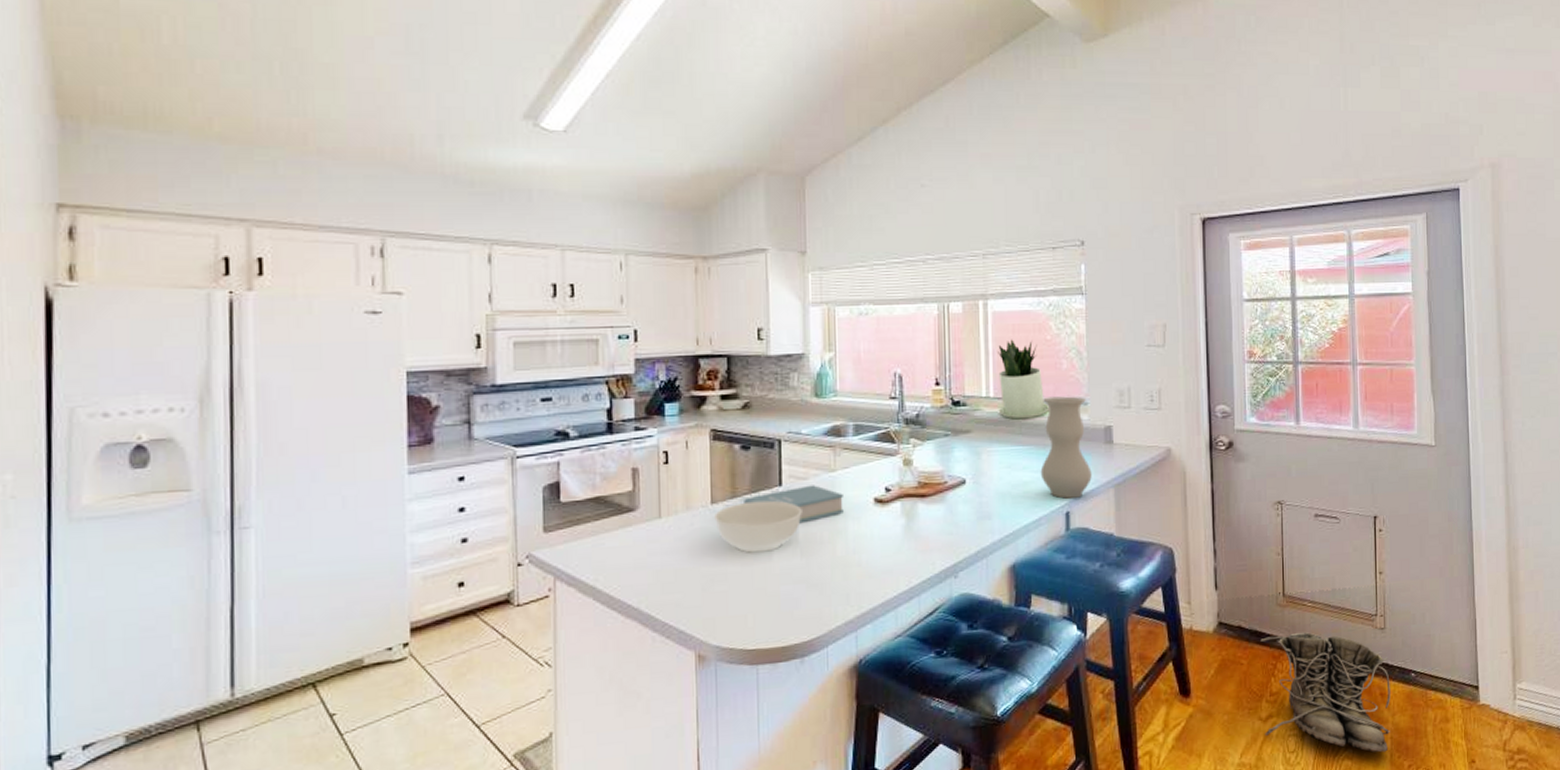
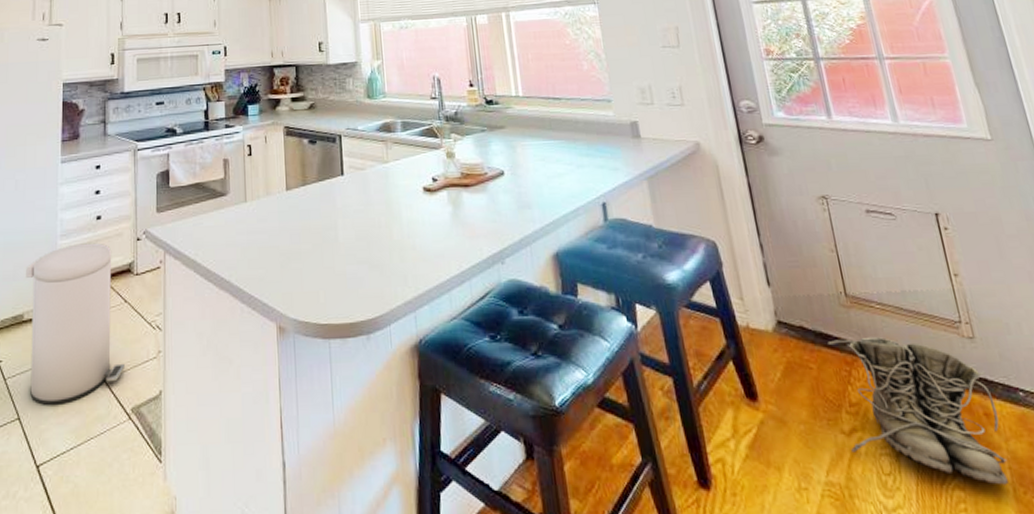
pedal bin: none [364,570,506,760] -> present [26,243,126,405]
bowl: present [714,500,802,553] -> none [289,188,362,235]
book: present [744,485,844,524] -> none [313,175,397,209]
planter: present [998,339,1049,420] -> none [522,45,575,116]
vase: present [1040,396,1092,499] -> none [567,94,624,190]

